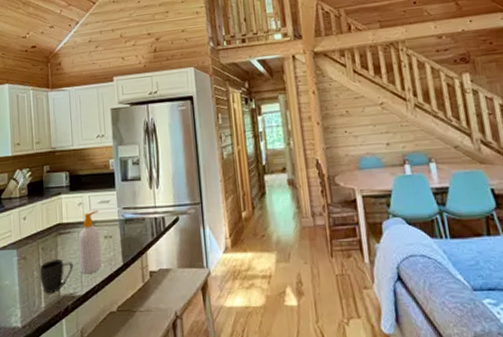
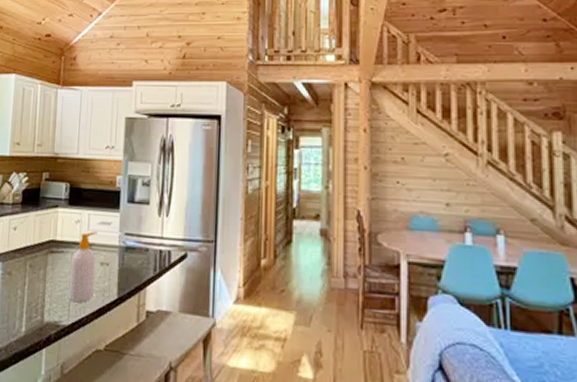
mug: present [39,259,74,293] -> none [23,280,62,318]

